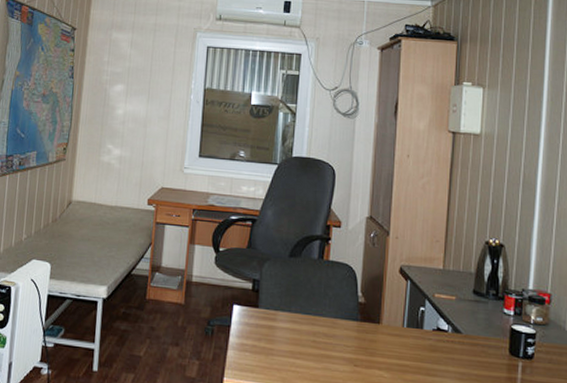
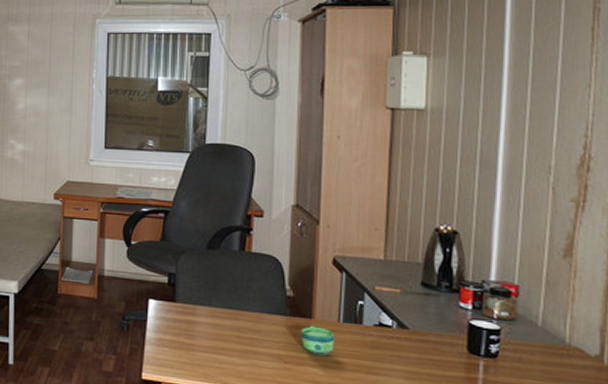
cup: none [370,329,399,359] -> present [301,325,334,356]

